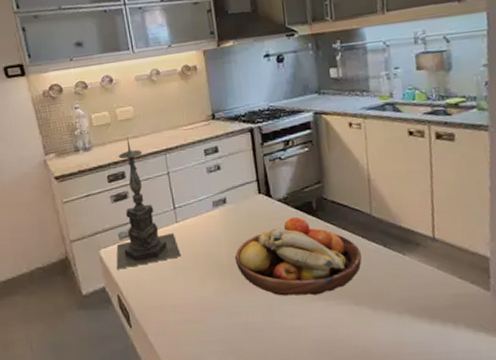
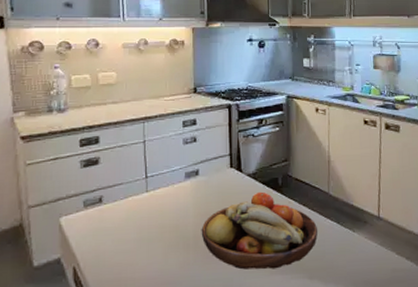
candle holder: present [116,137,181,270] -> none [77,102,147,239]

